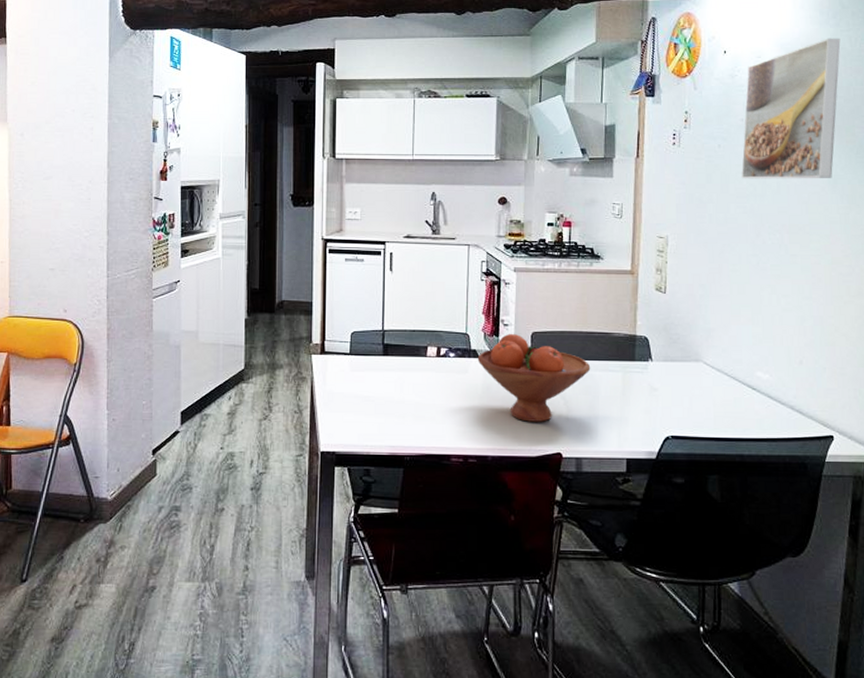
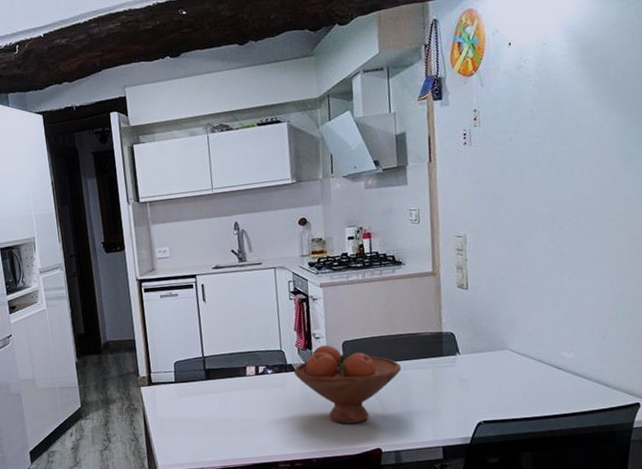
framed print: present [741,38,841,179] -> none [533,12,628,169]

